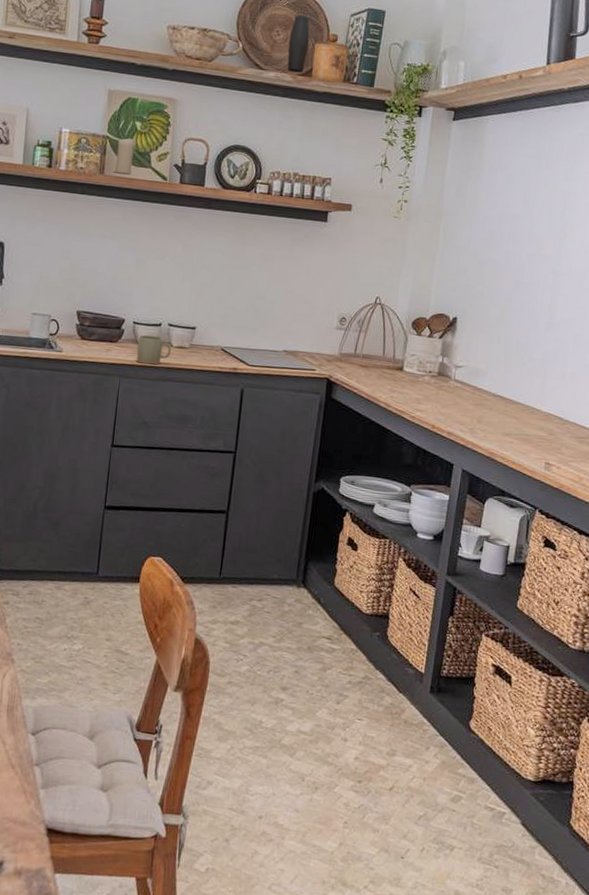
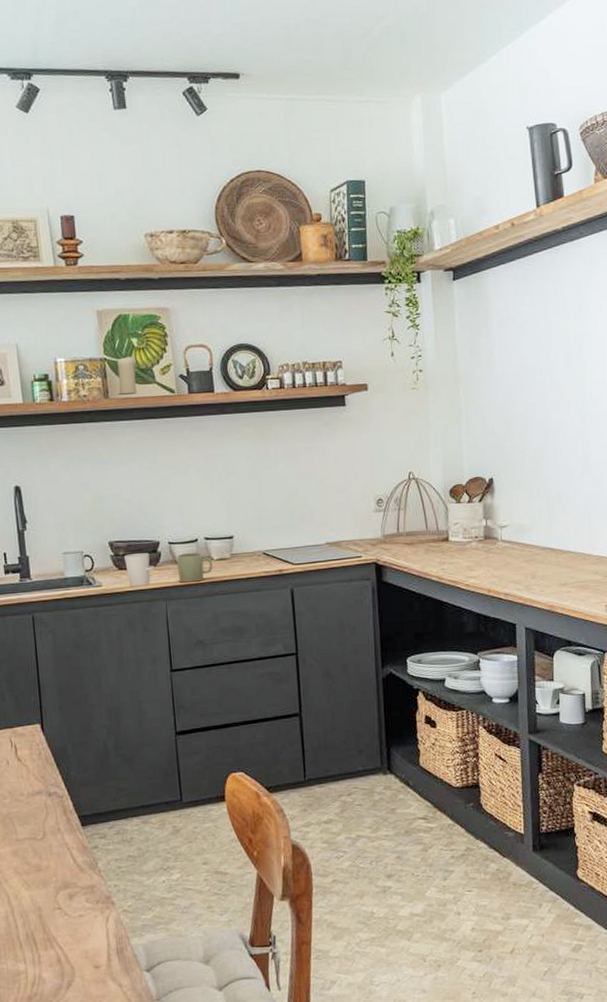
cup: none [88,326,116,360] -> present [124,553,155,588]
vase: present [287,15,310,73] -> none [271,199,294,260]

